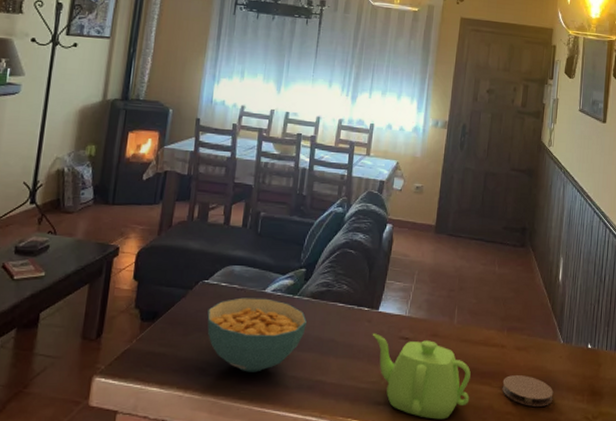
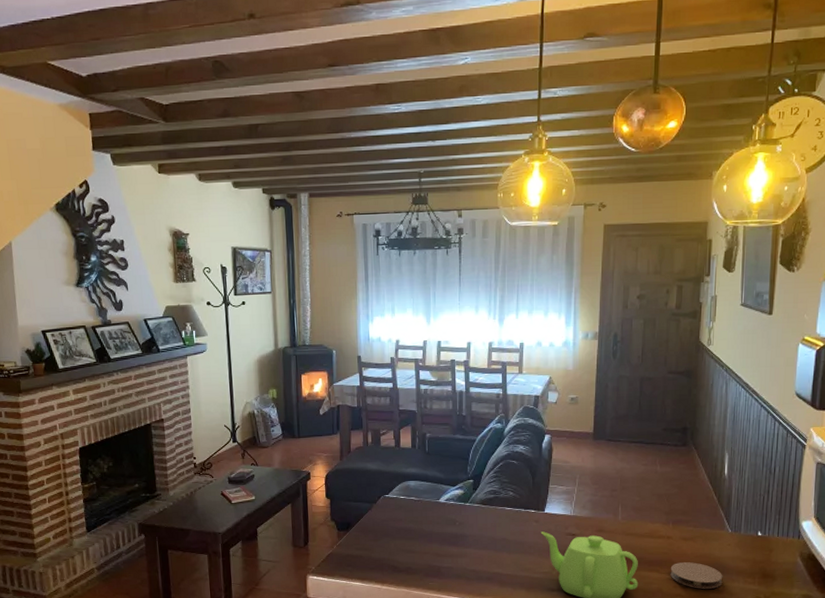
cereal bowl: present [207,297,307,372] -> none [392,507,479,568]

